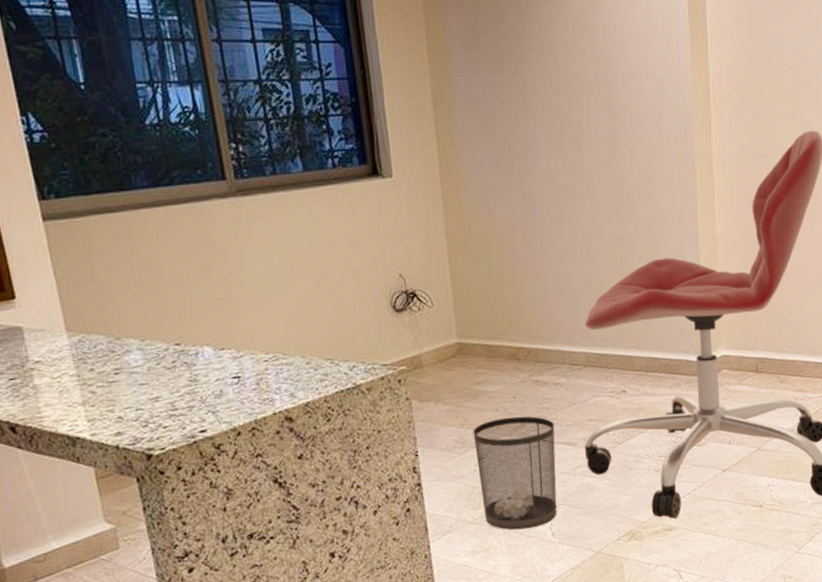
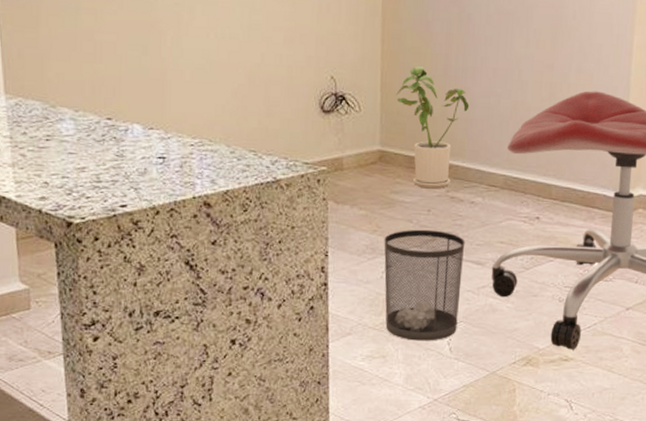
house plant: none [467,253,542,376] -> present [396,65,470,189]

